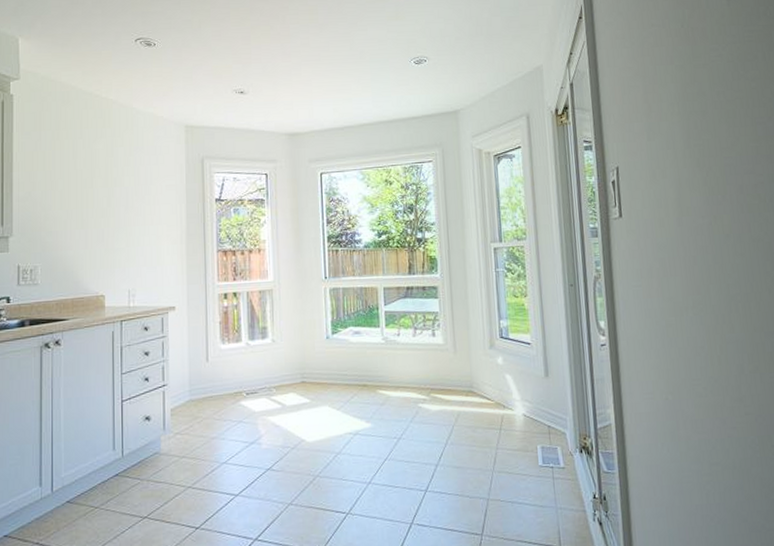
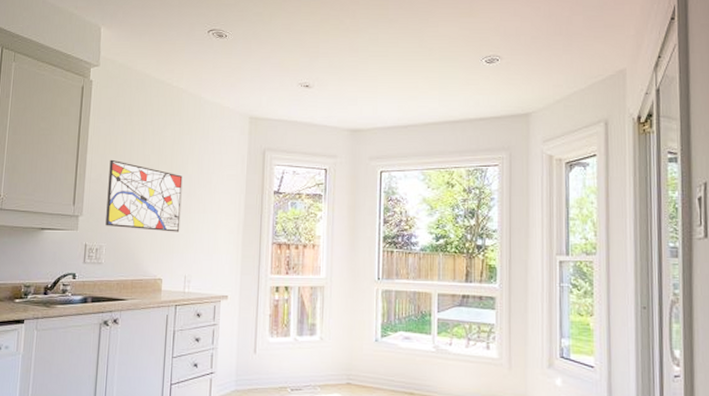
wall art: none [39,176,120,247] -> present [105,159,183,232]

